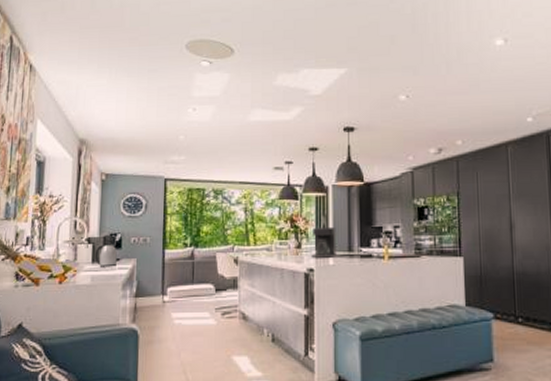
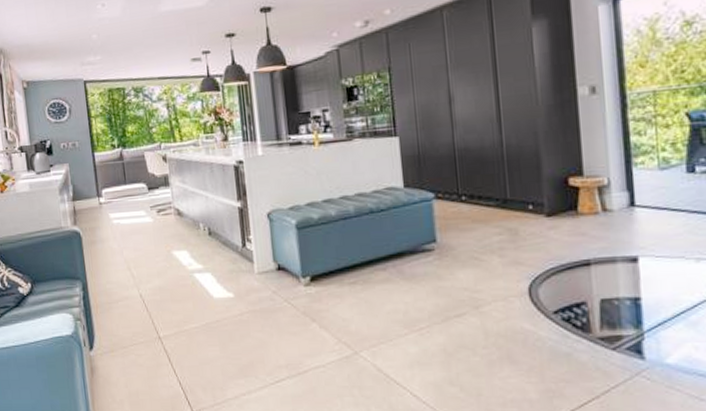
coffee maker: present [311,226,338,258] -> none [238,115,266,150]

